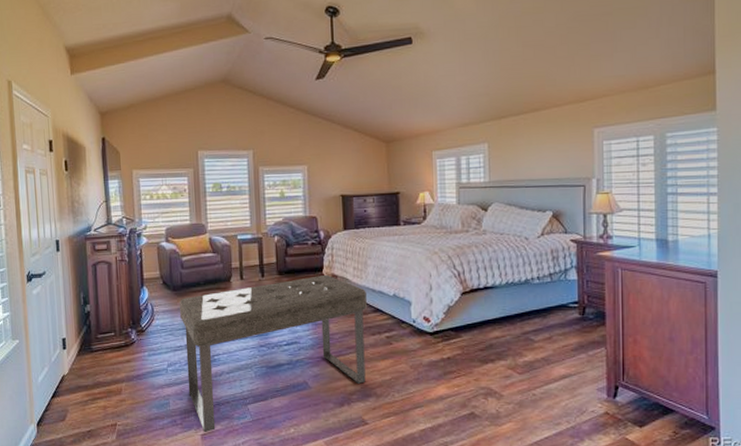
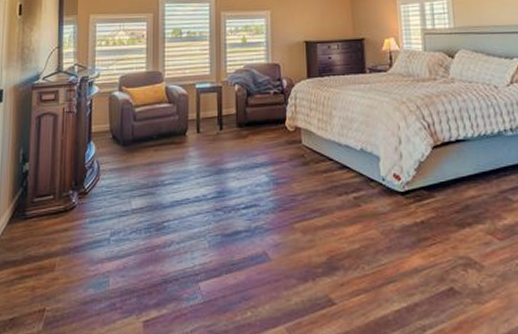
bench: present [178,274,367,433] -> none [128,126,332,319]

